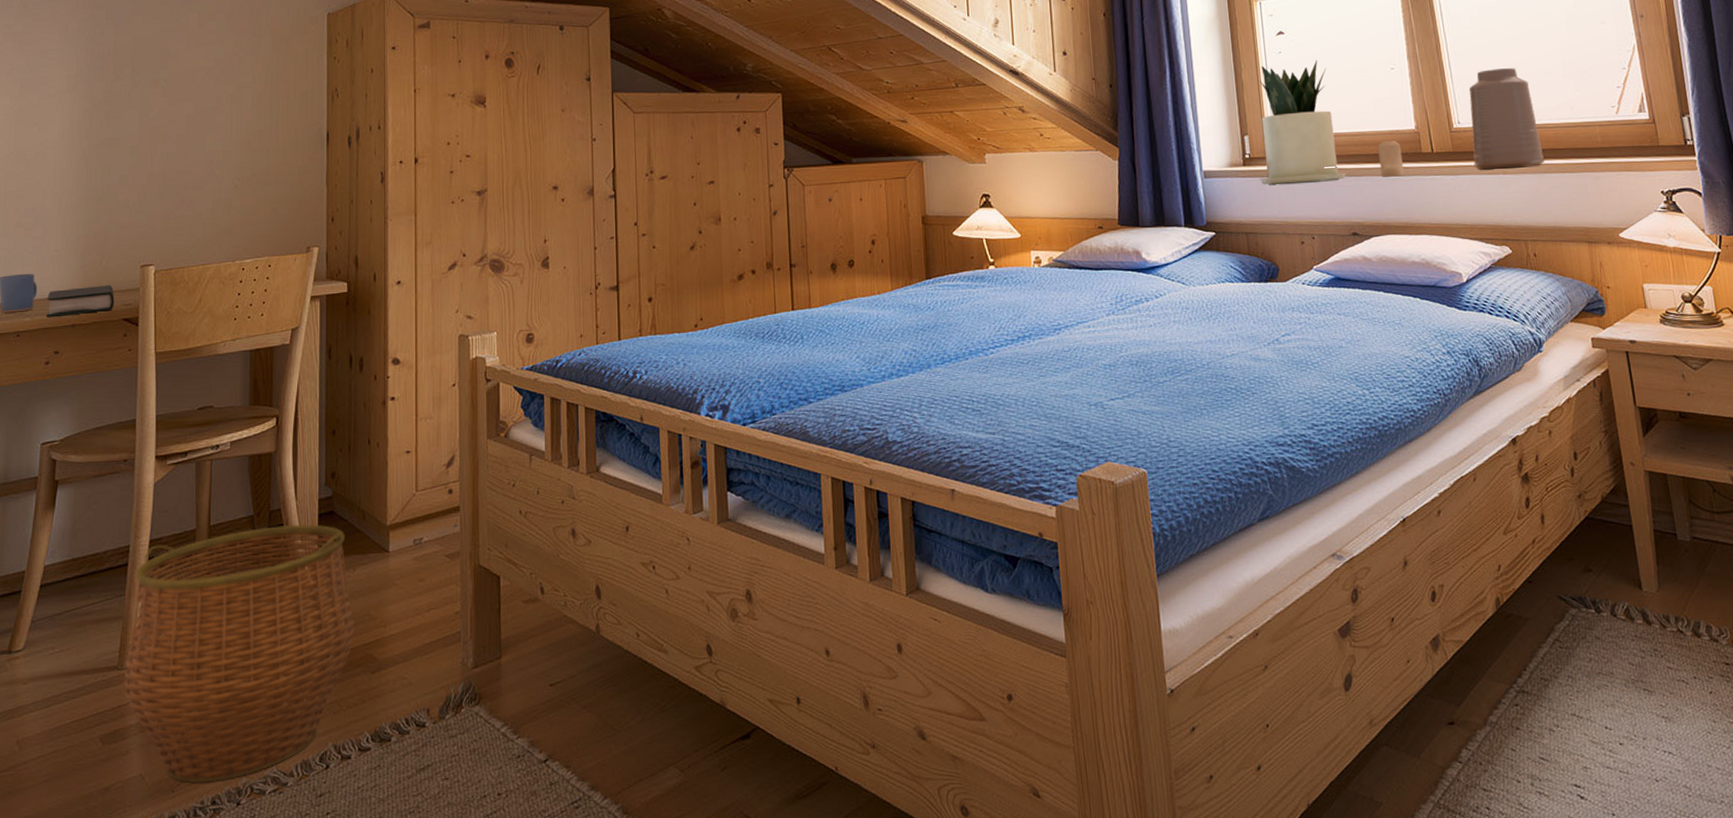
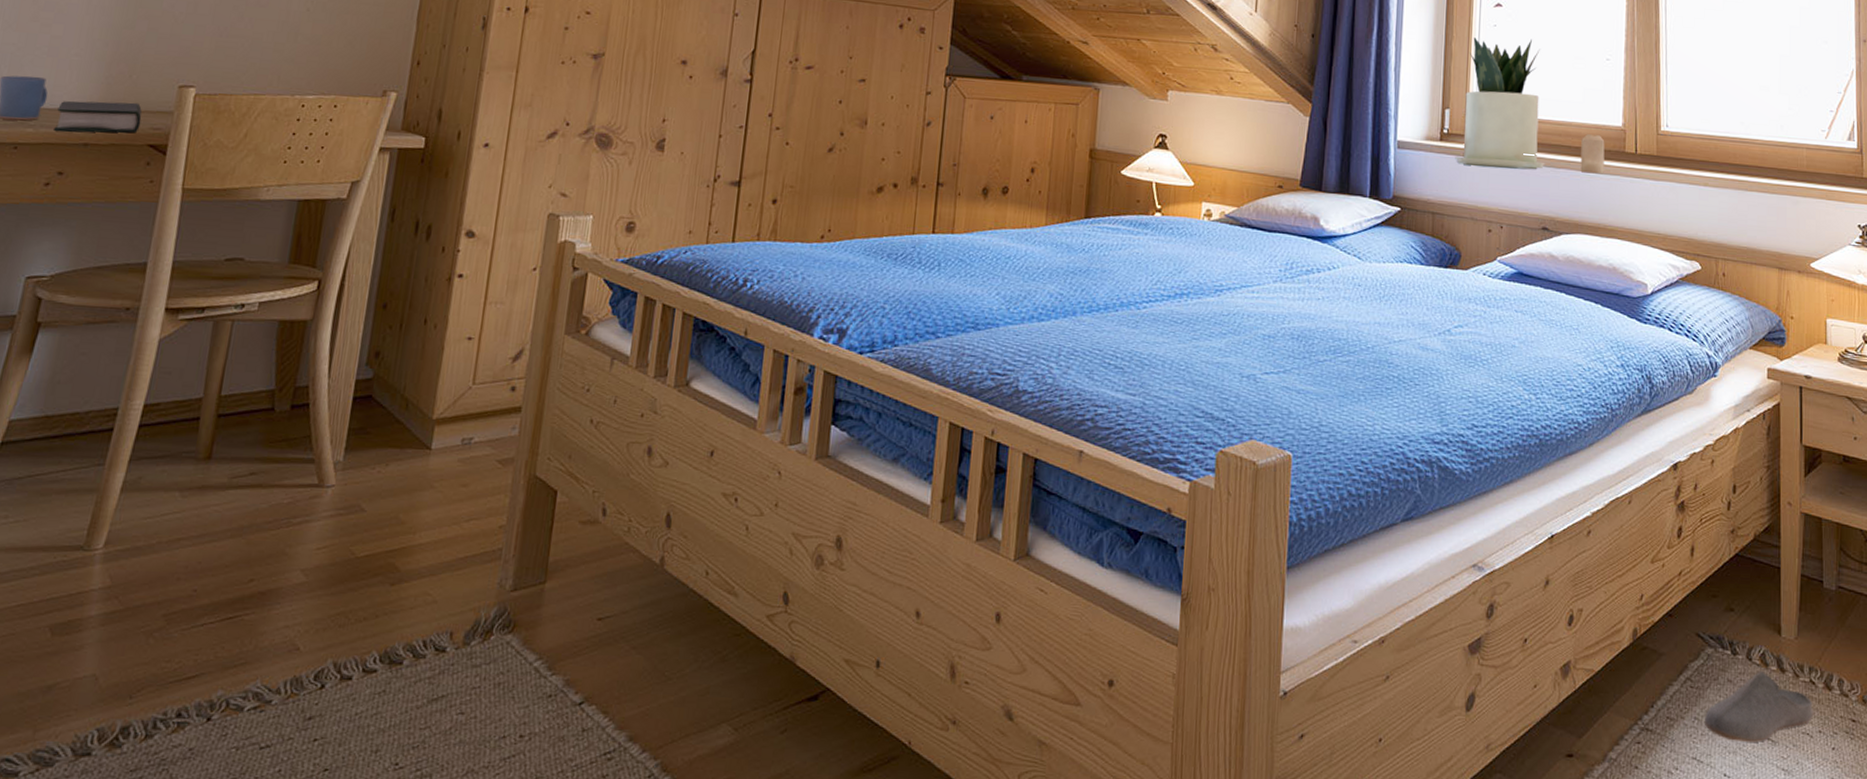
basket: present [125,524,354,783] -> none [88,404,381,692]
vase: present [1468,68,1544,171] -> none [1676,74,1747,183]
slipper: none [1578,625,1687,695] -> present [1705,670,1814,742]

